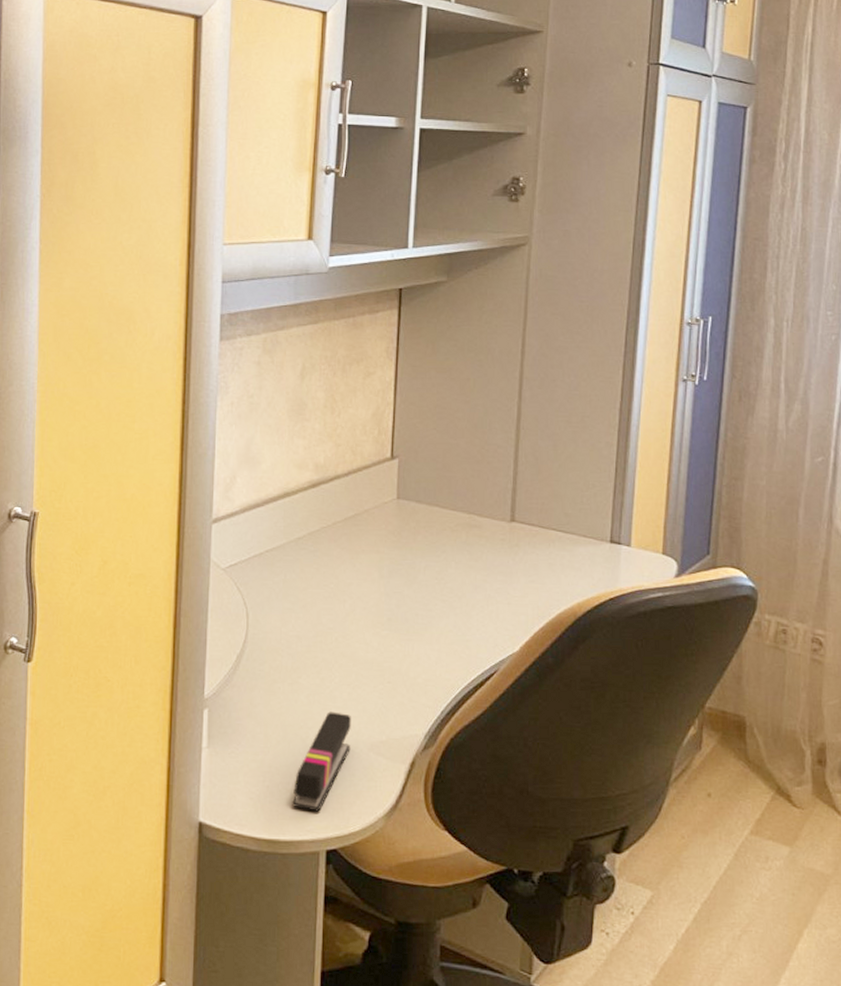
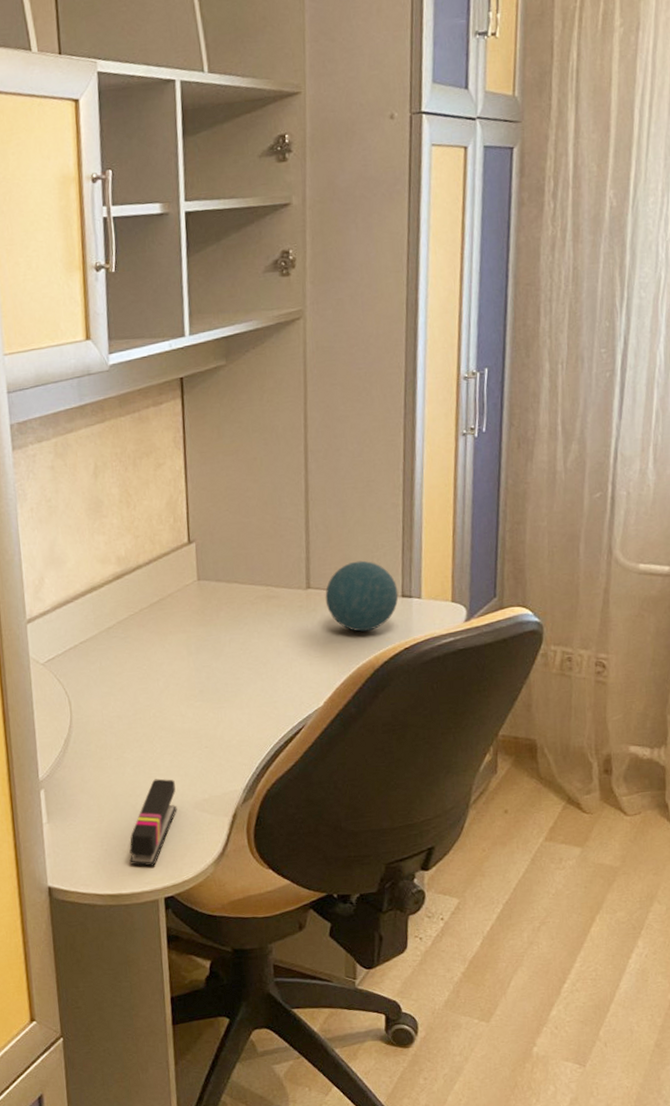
decorative orb: none [529,498,607,575] -> present [325,560,399,632]

